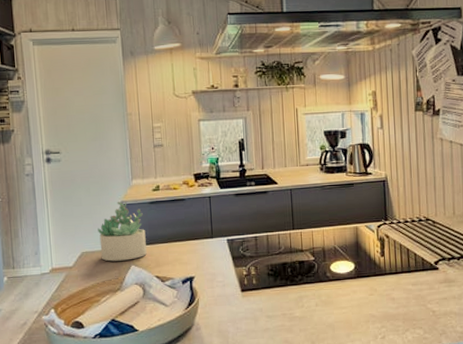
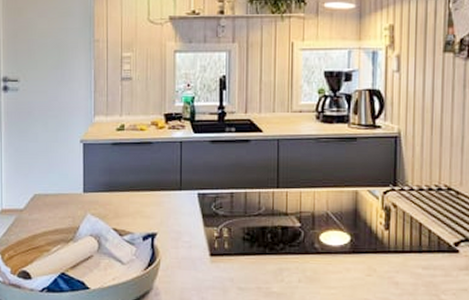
succulent plant: present [98,201,147,262] -> none [53,140,105,208]

